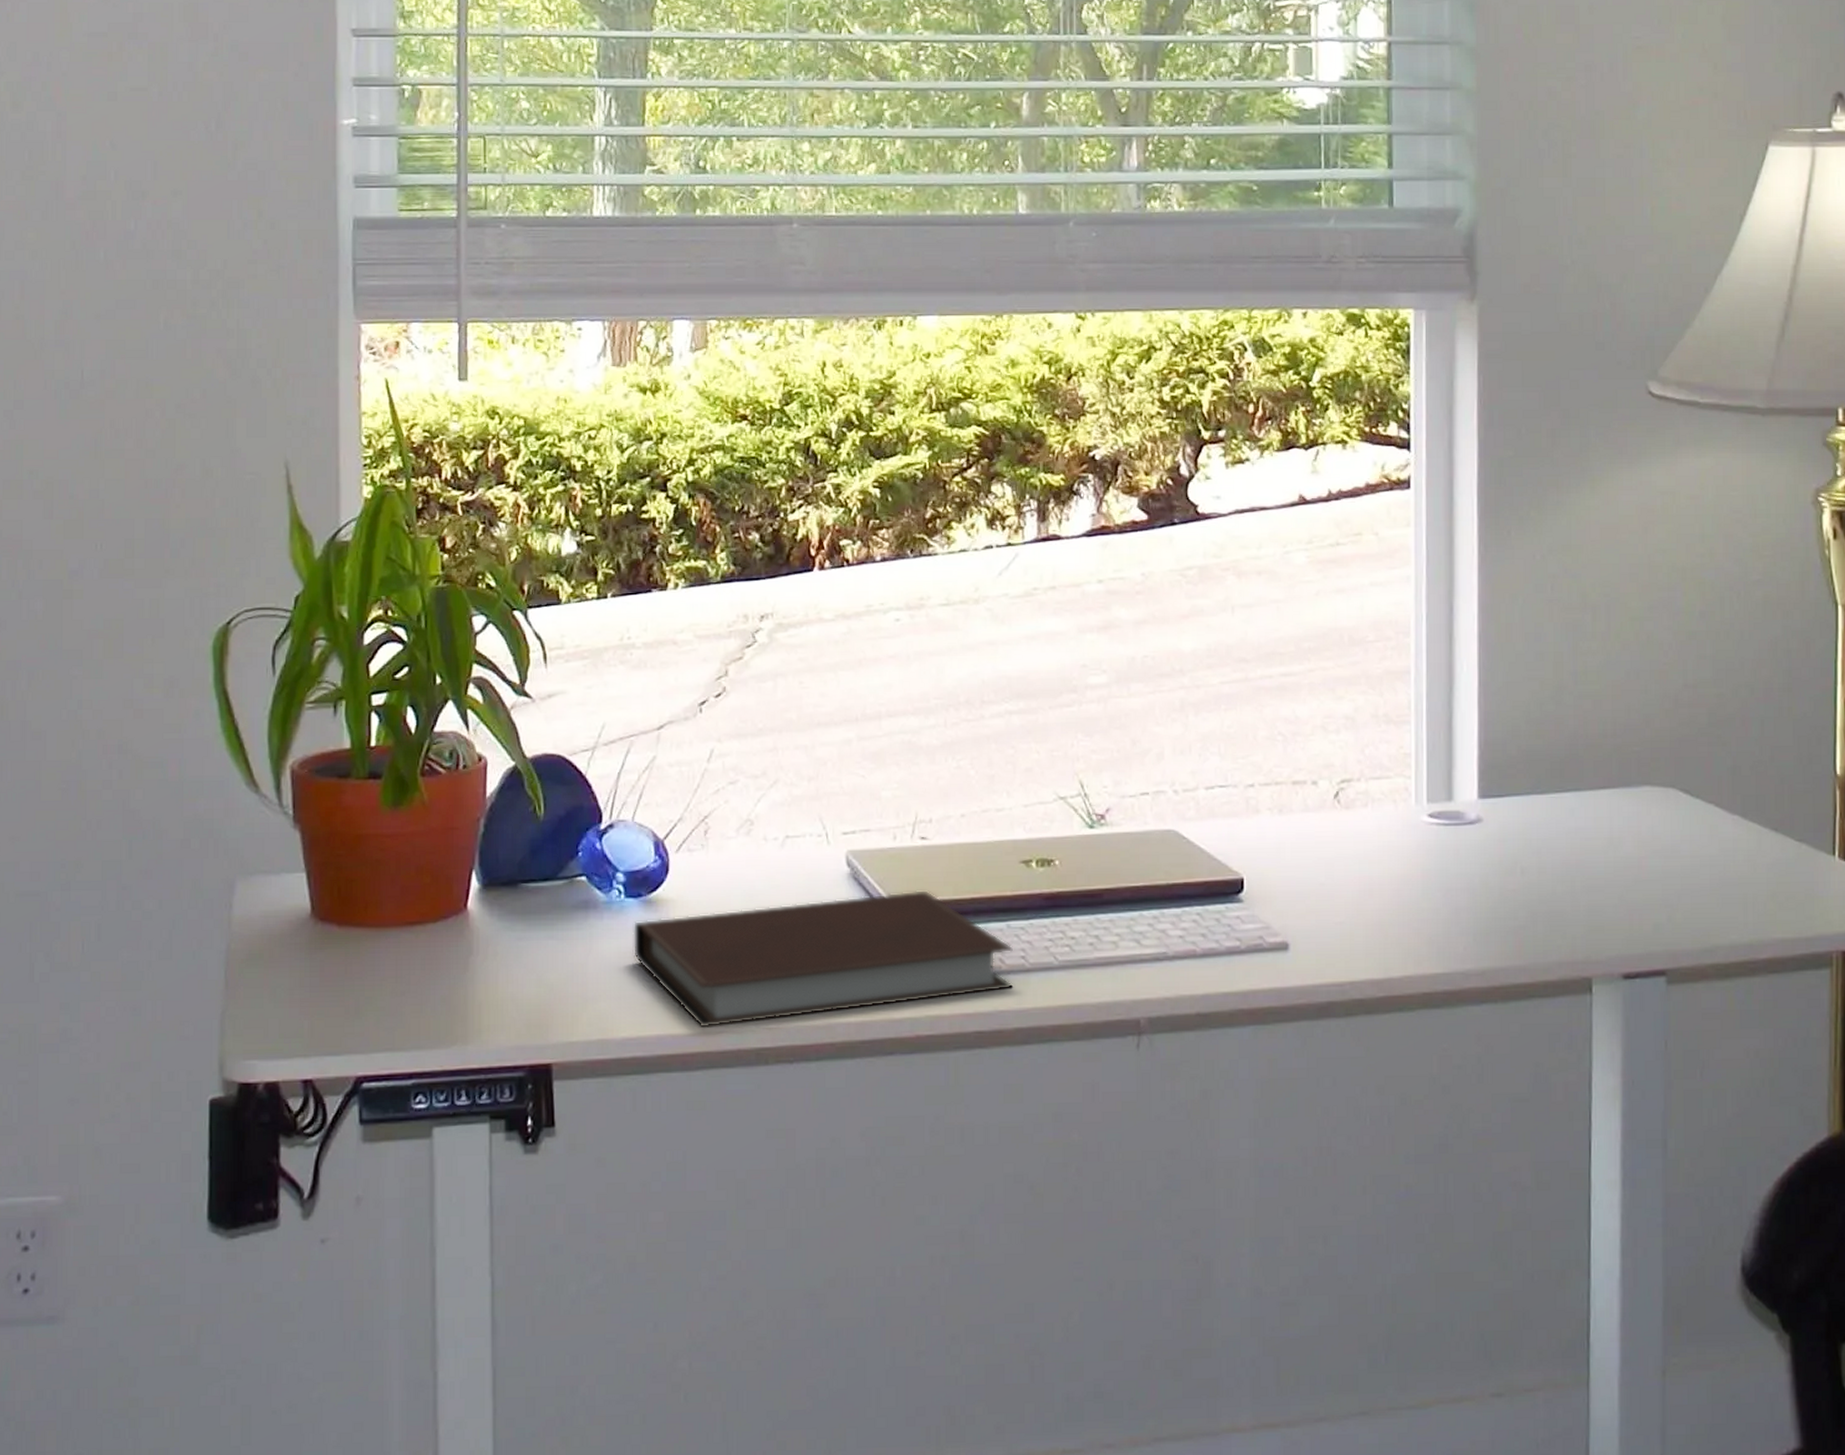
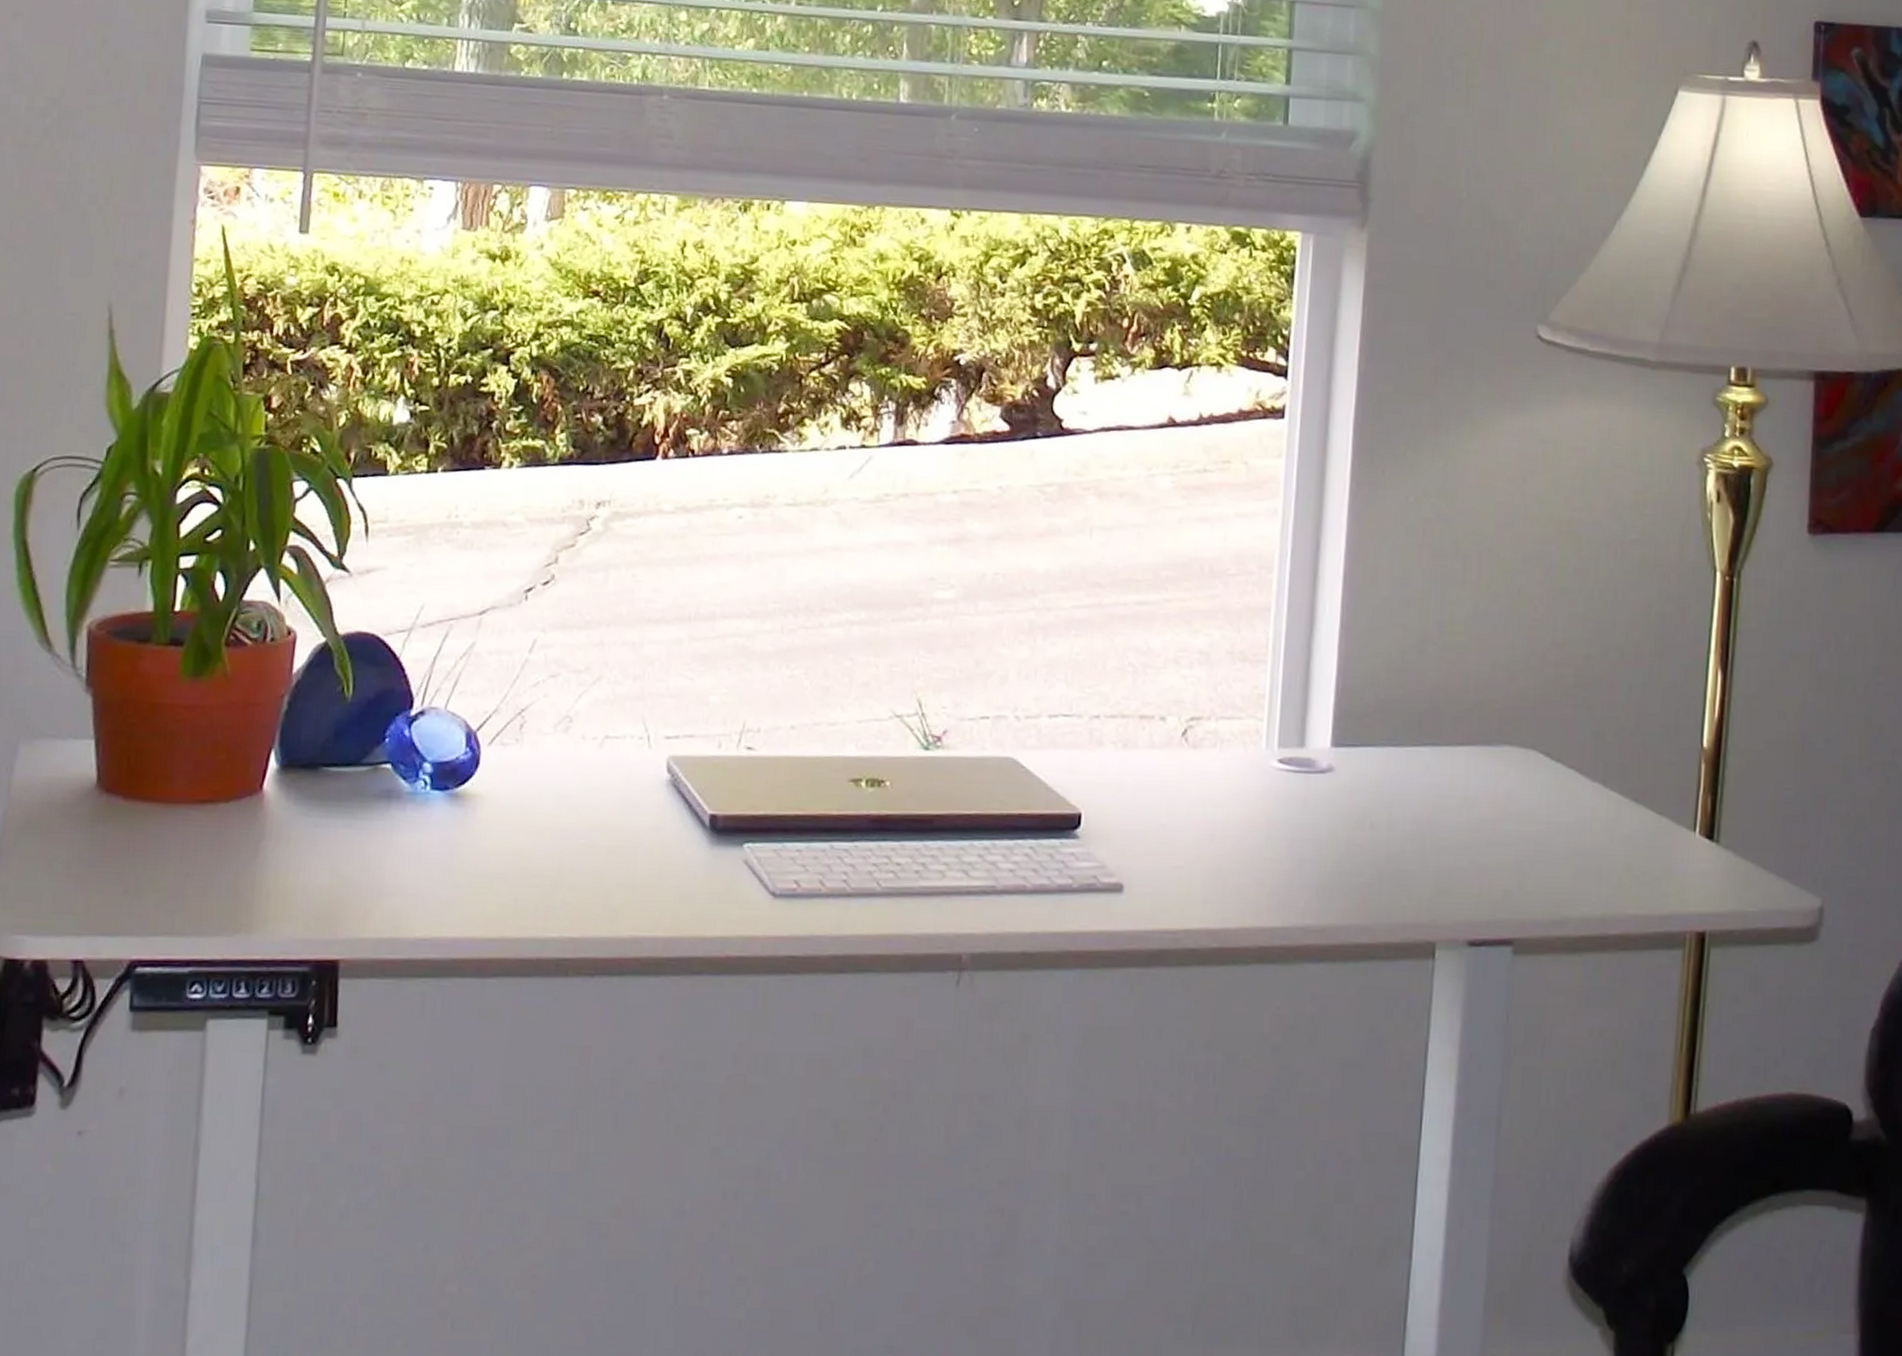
notebook: present [632,889,1013,1028] -> none [434,802,835,933]

